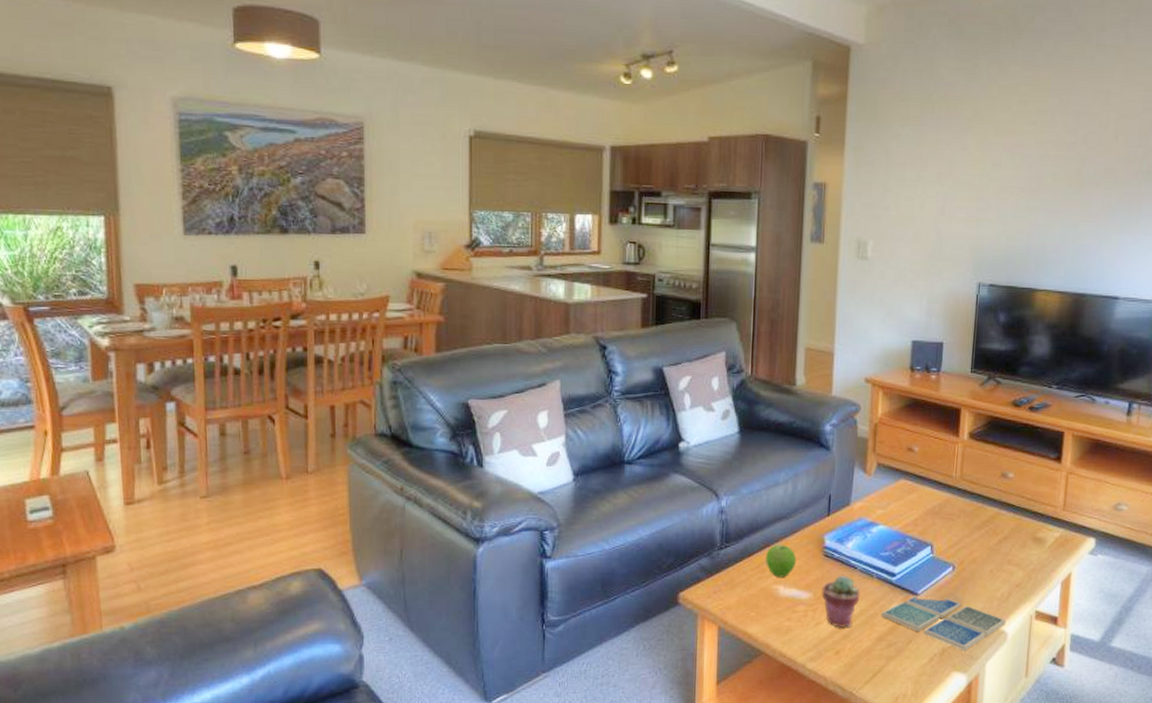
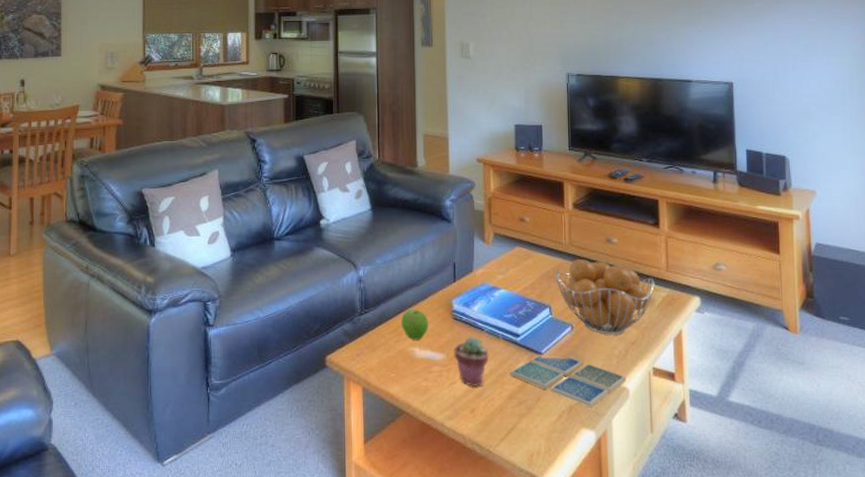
fruit basket: none [940,495,1049,576] -> present [554,259,655,335]

